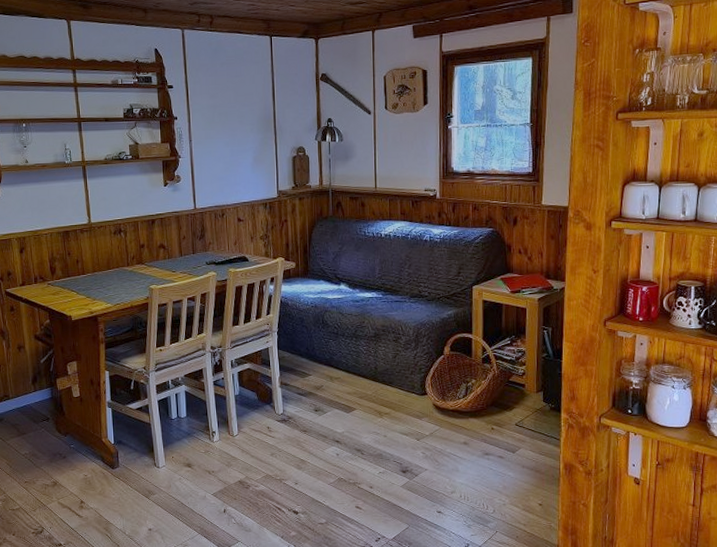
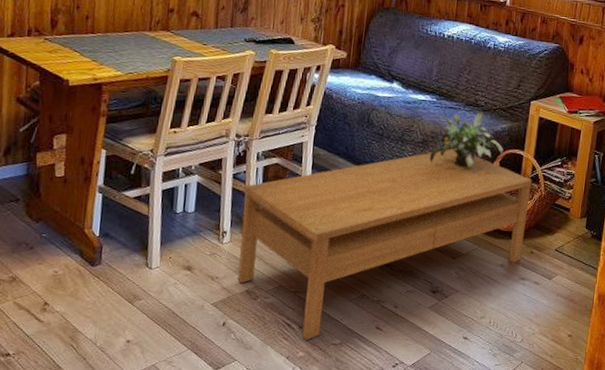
coffee table: none [225,339,484,521] -> present [237,149,533,340]
potted plant: none [383,302,452,356] -> present [429,112,504,168]

